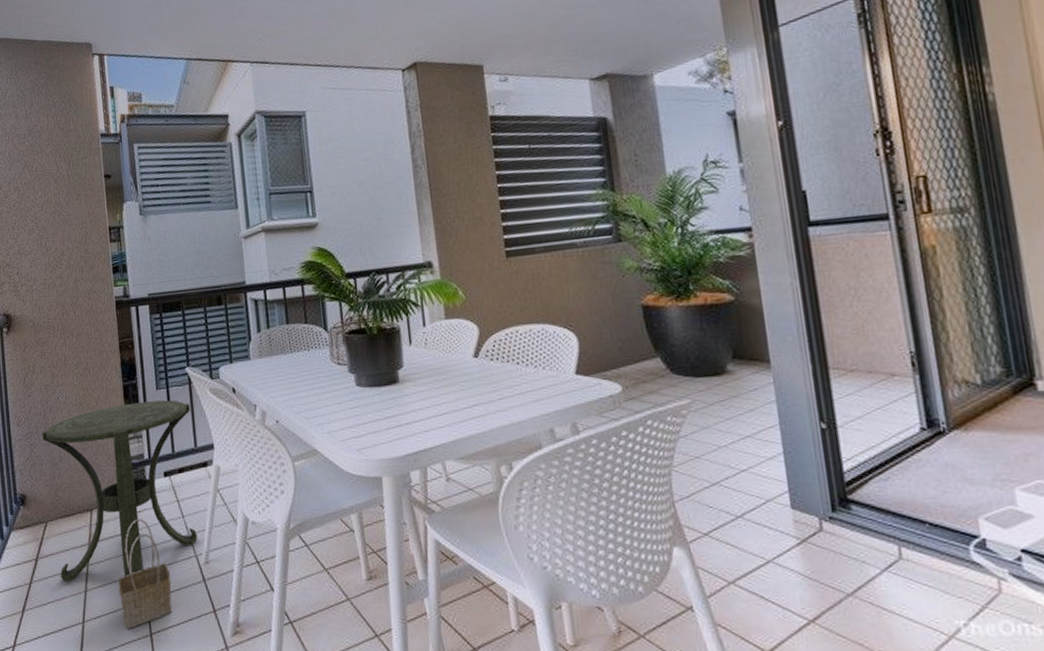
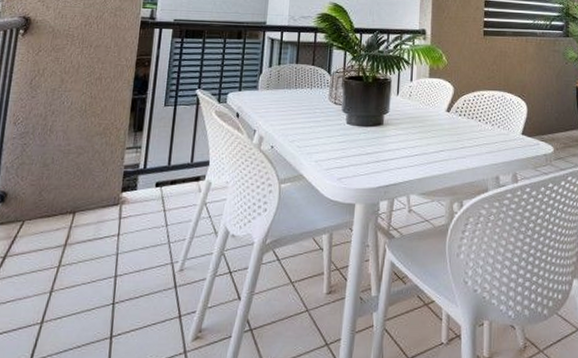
side table: present [42,400,198,581] -> none [26,115,194,281]
basket: present [118,519,172,629] -> none [85,224,143,331]

